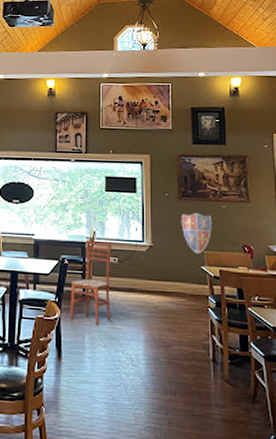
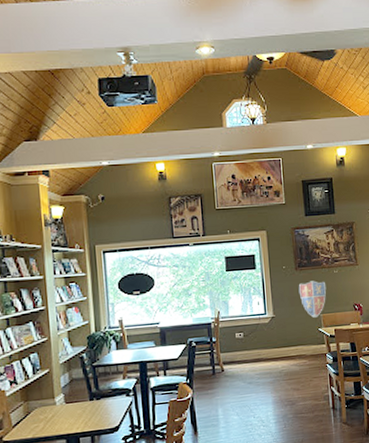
dining chair: present [70,240,111,325] -> none [201,319,241,397]

